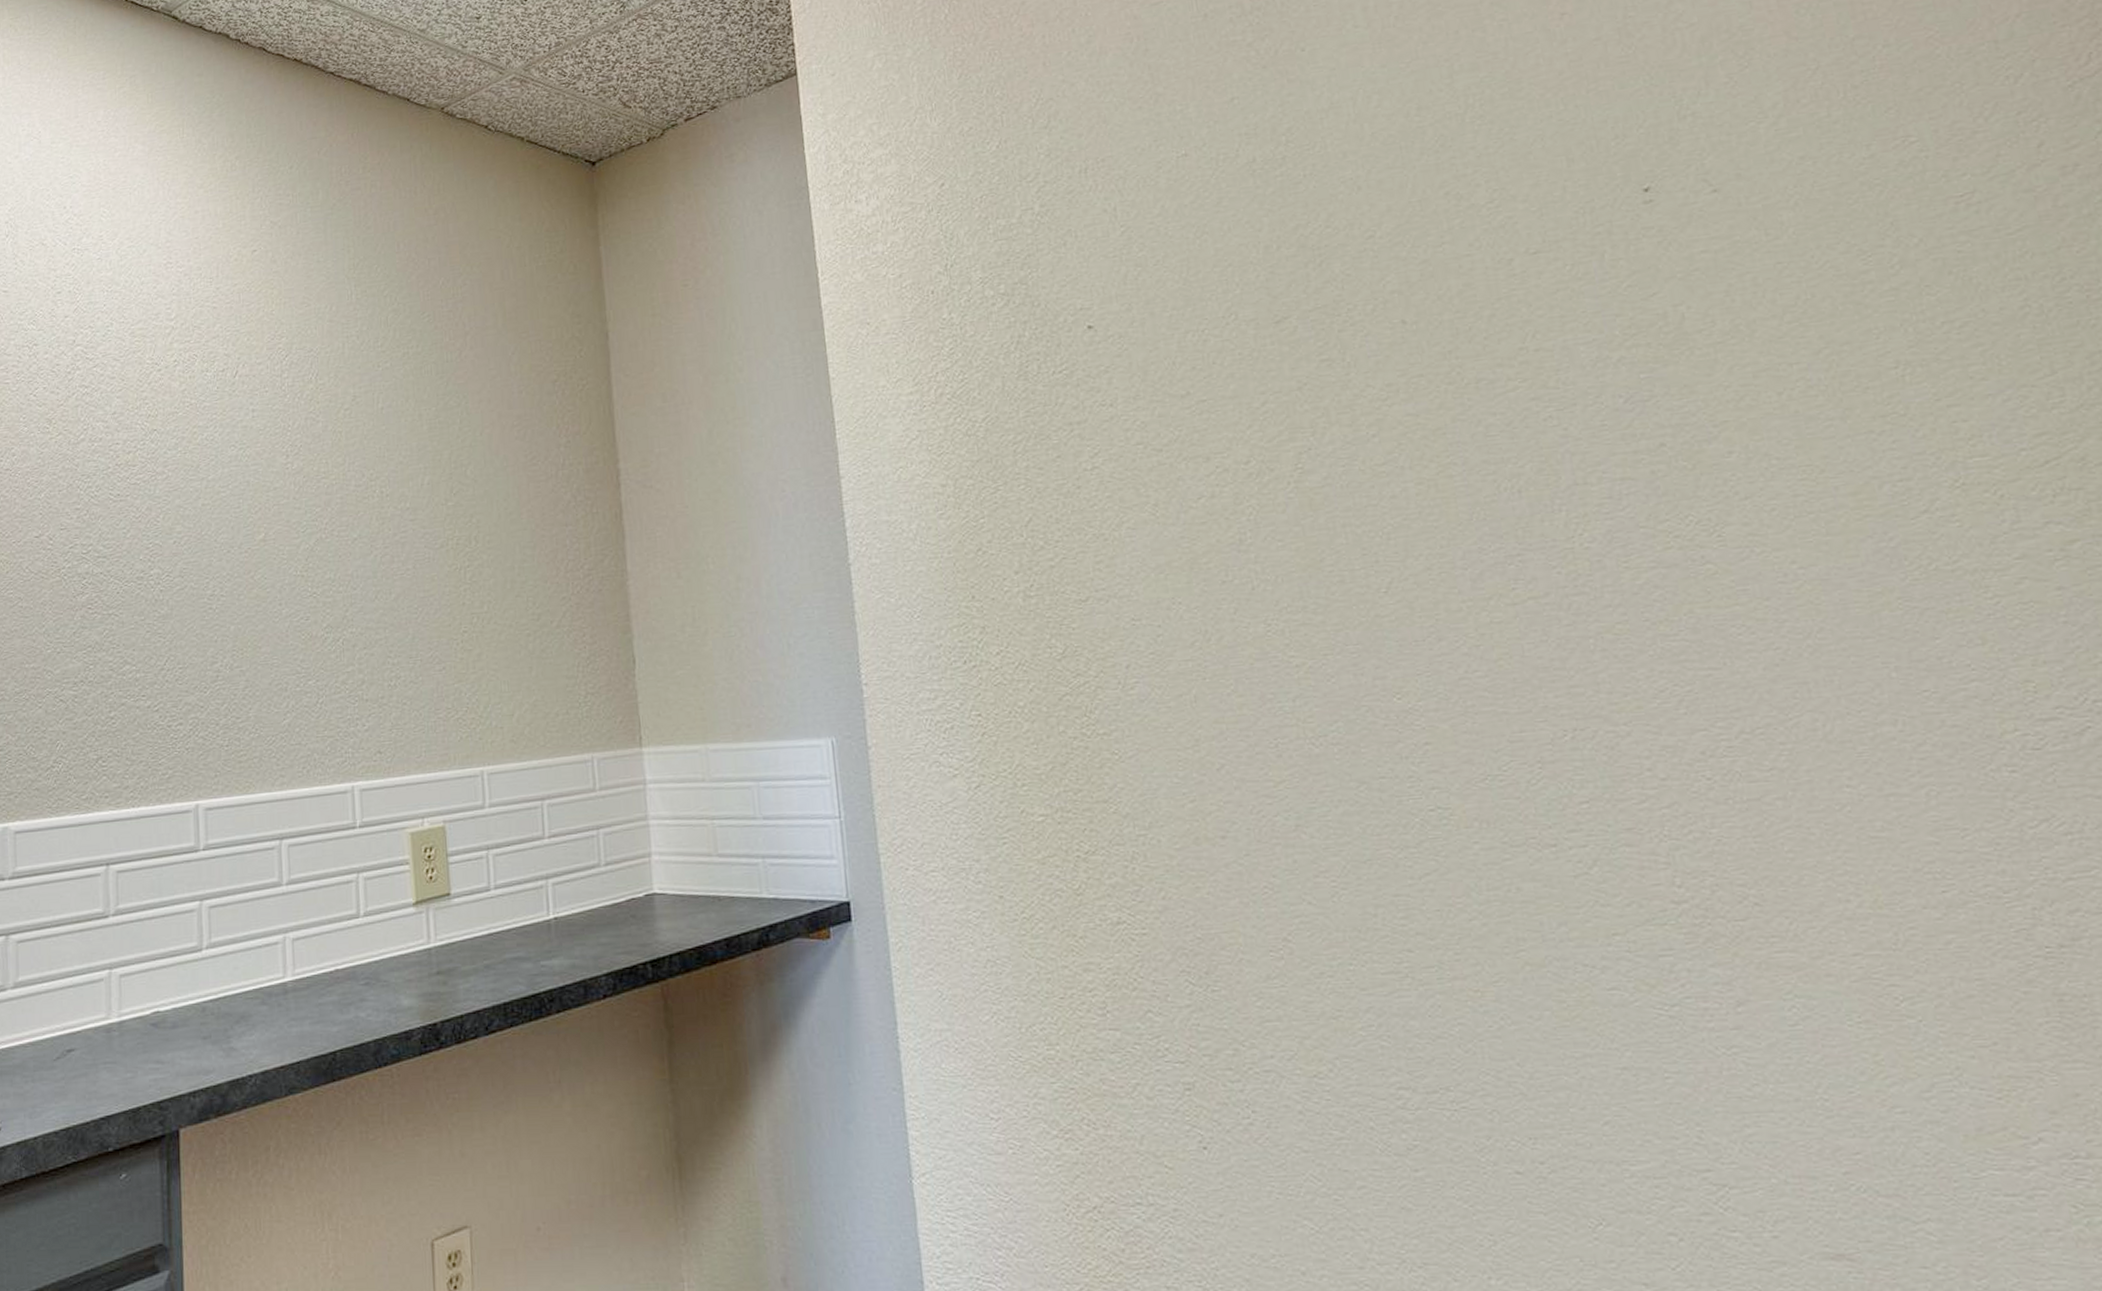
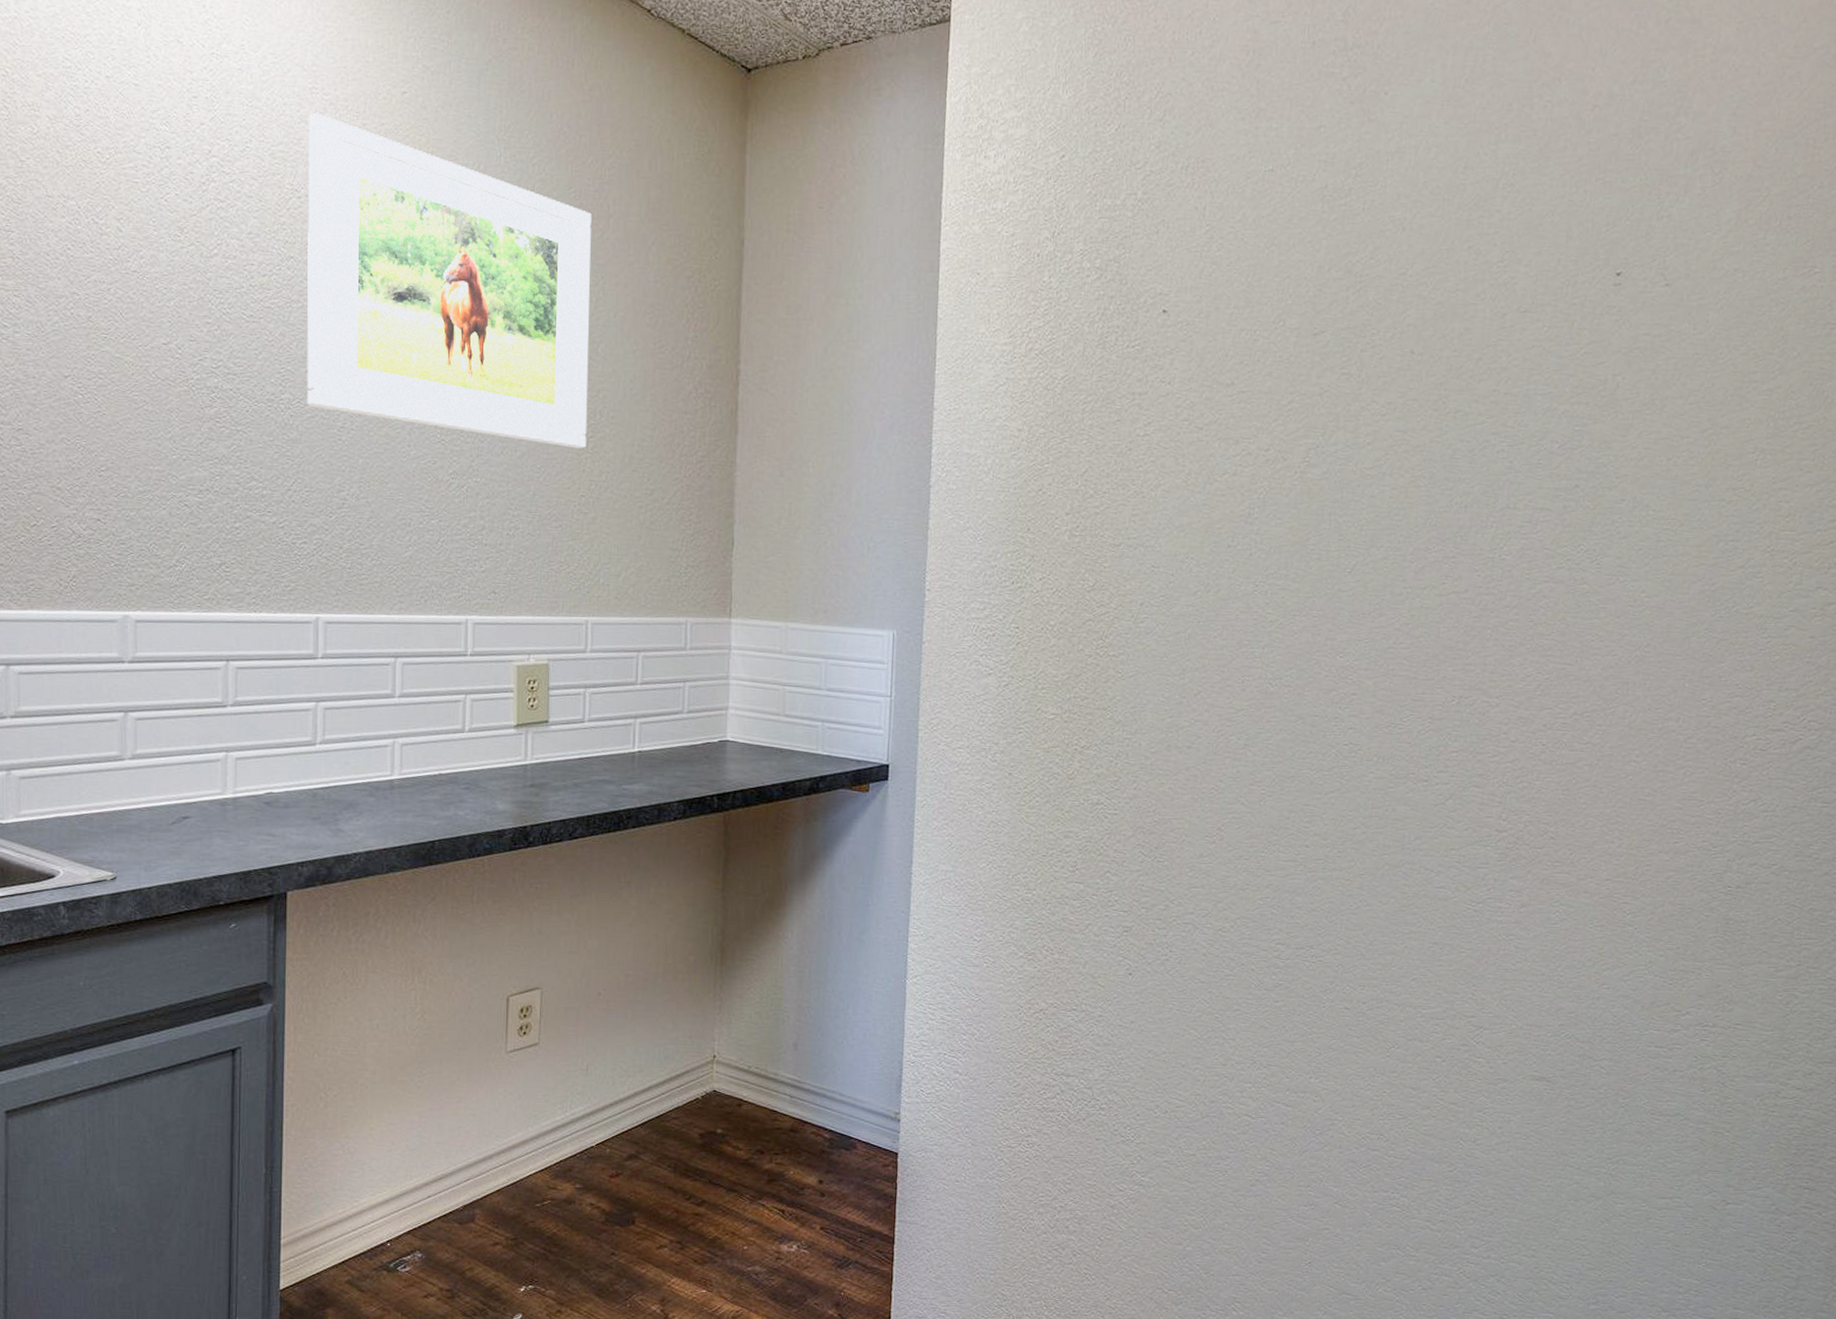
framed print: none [165,286,464,582] -> present [307,113,591,449]

